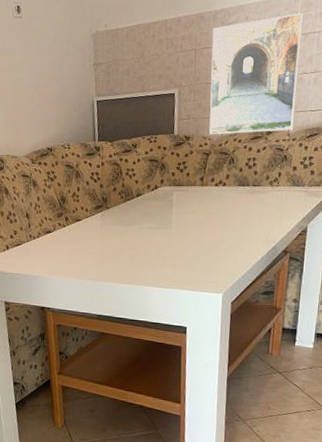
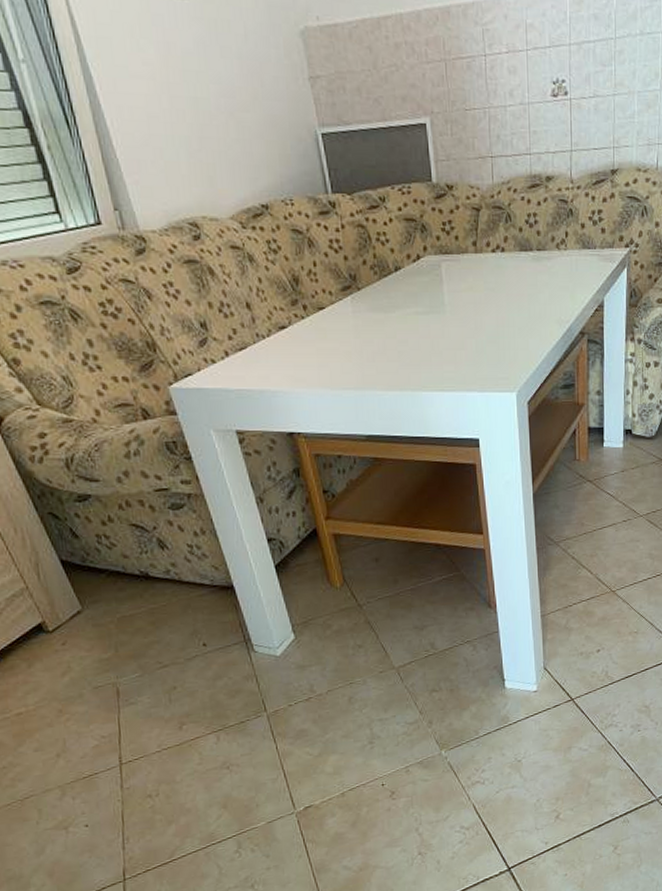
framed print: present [209,13,304,135] -> none [464,13,577,183]

